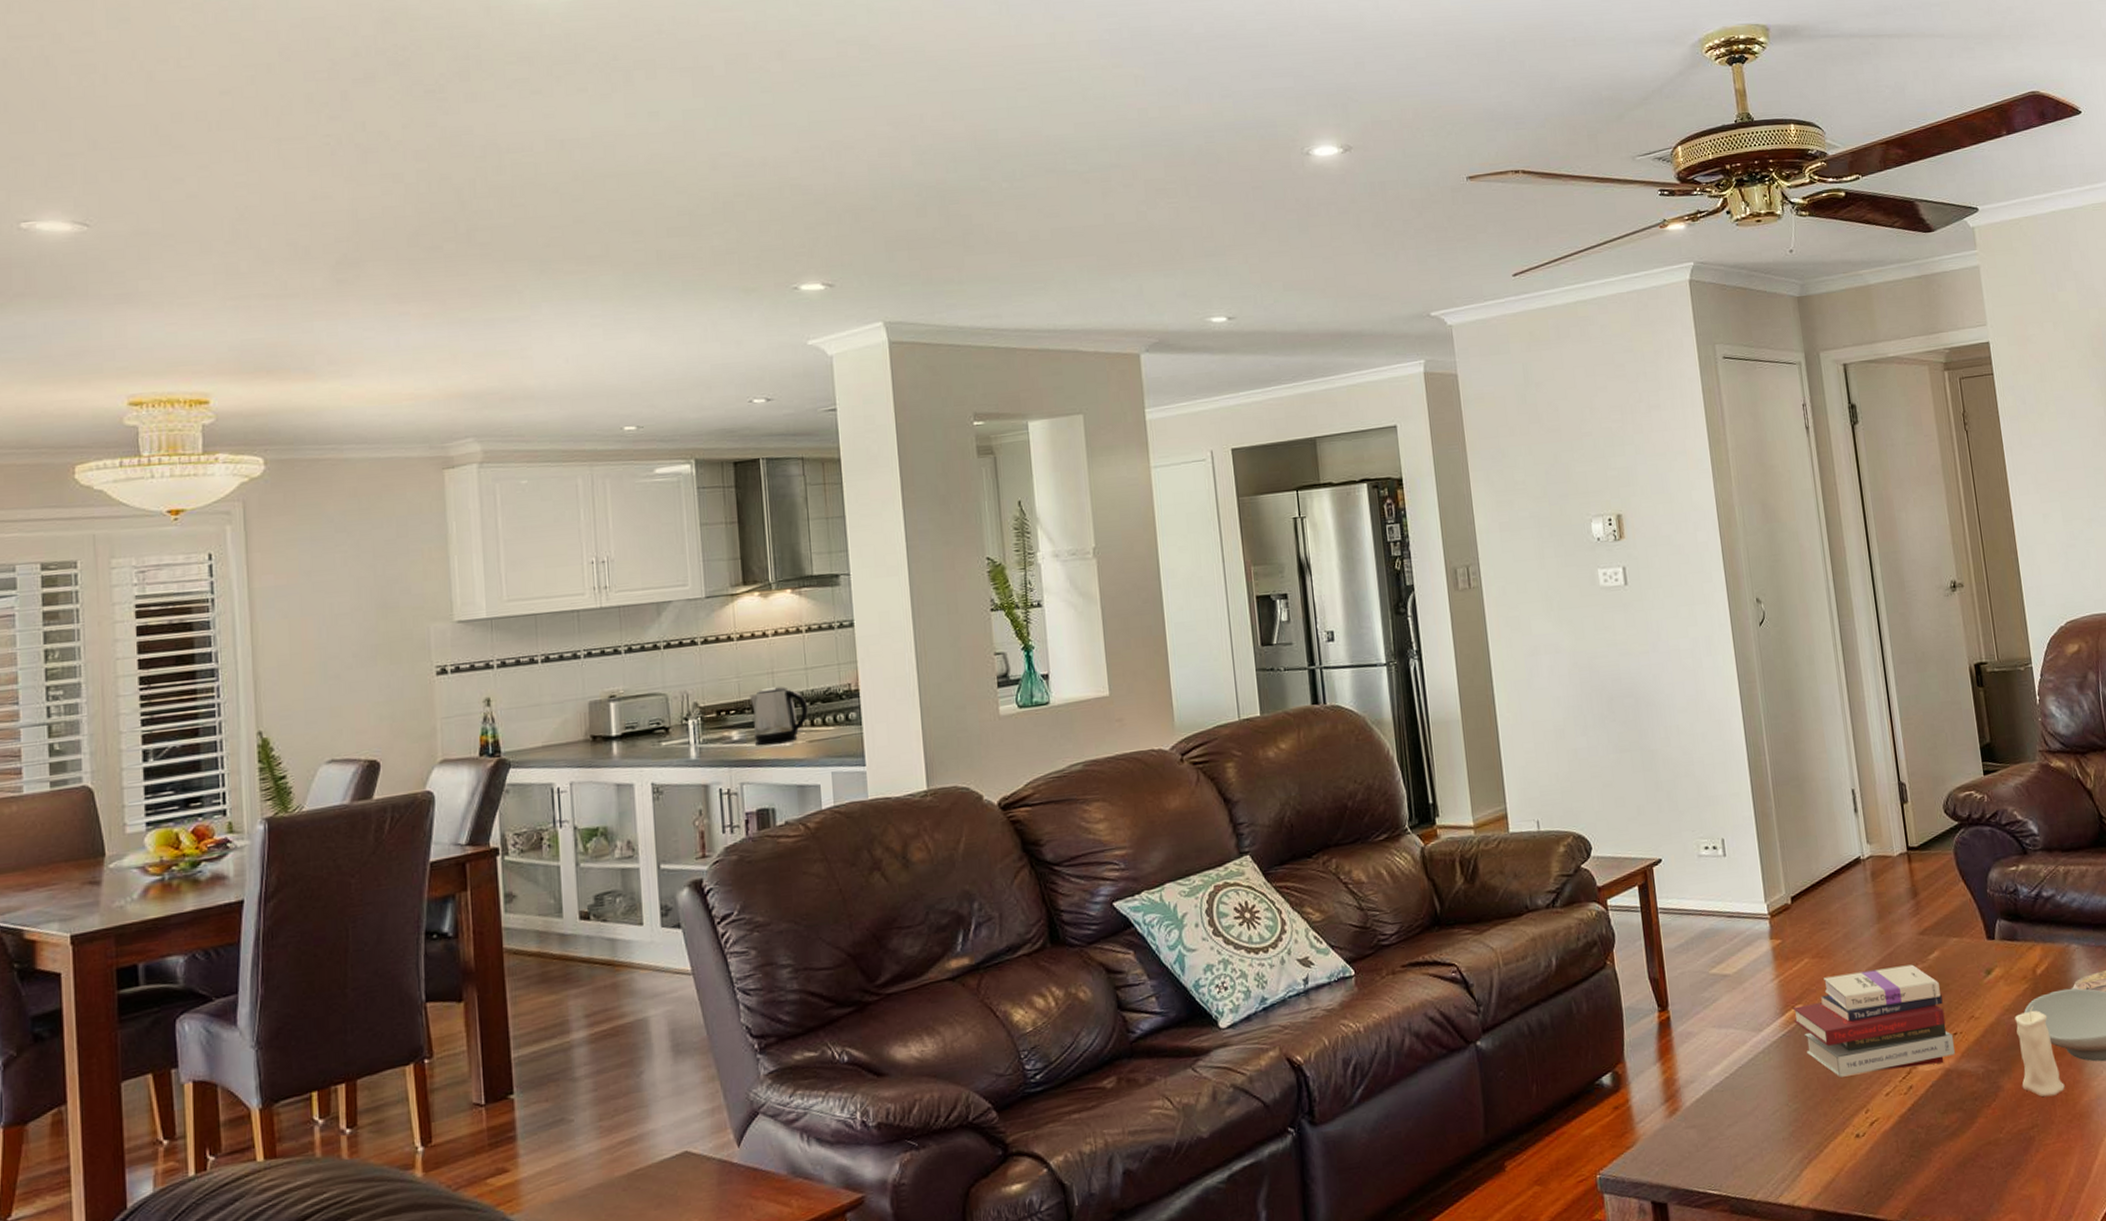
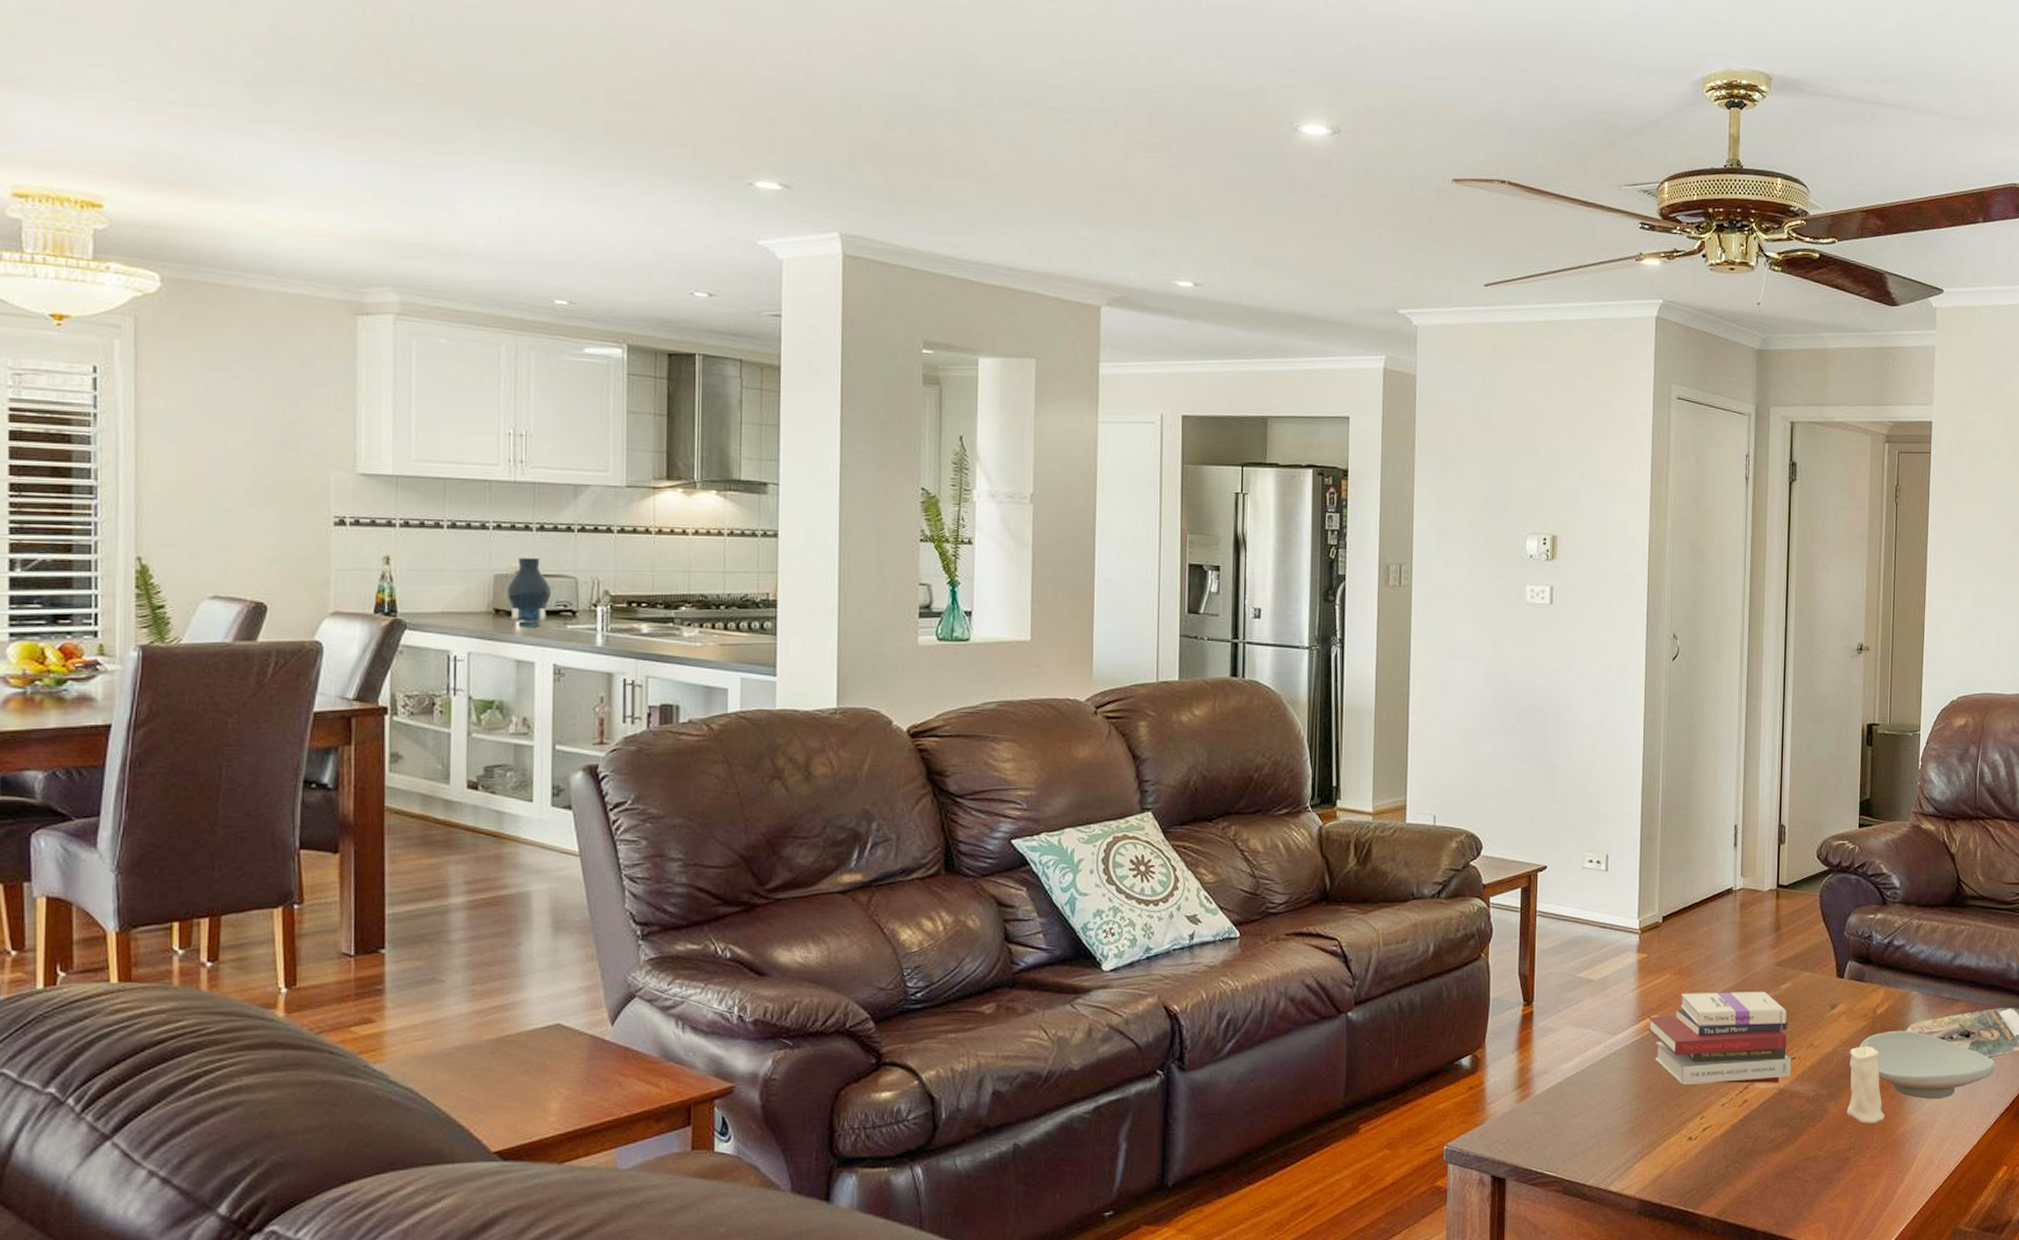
vase: none [601,680,645,751] -> present [506,558,552,627]
kettle: present [749,686,808,747] -> none [663,585,723,644]

